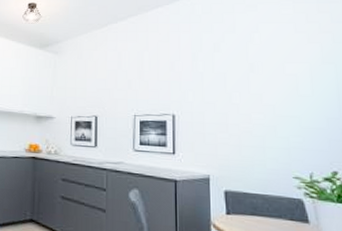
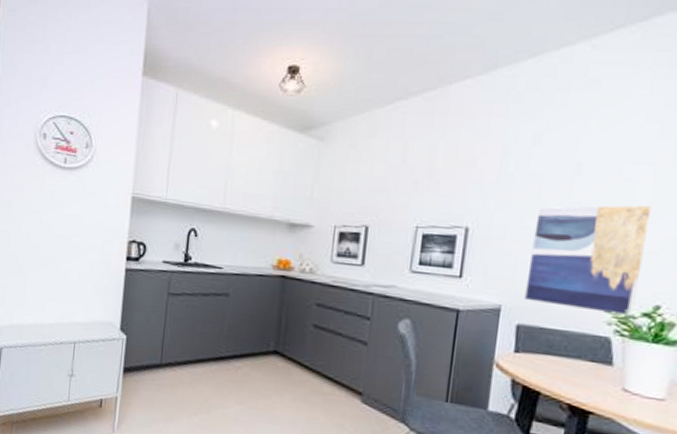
wall art: none [226,92,317,181] -> present [524,204,652,317]

